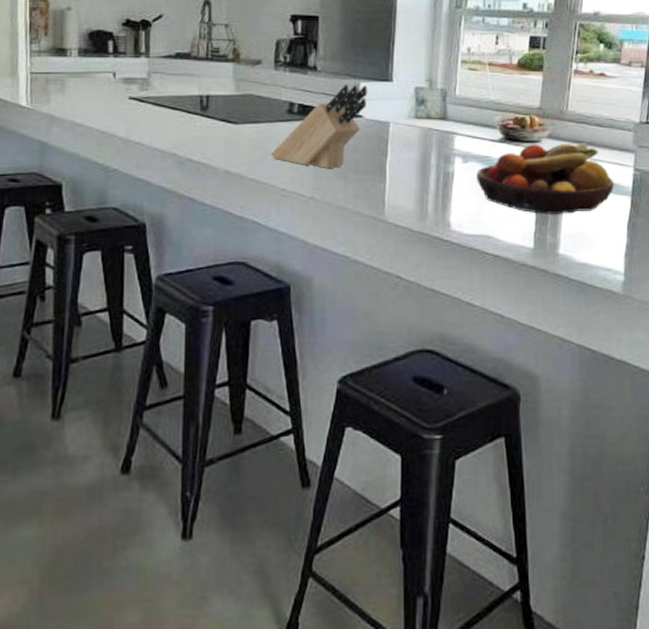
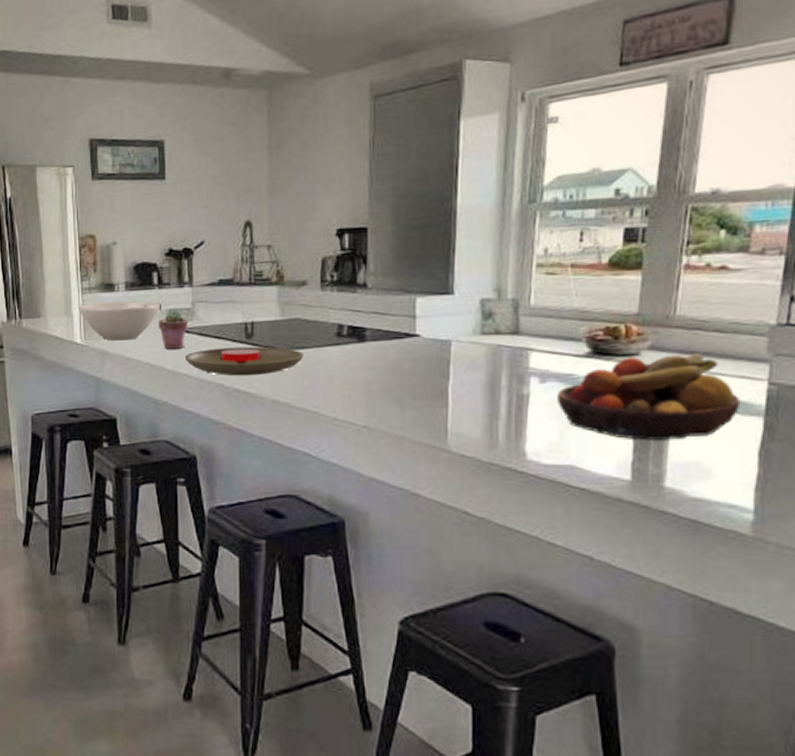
bowl: none [25,67,114,106] -> present [78,301,160,341]
potted succulent: none [112,77,143,117] -> present [159,308,188,349]
plate: none [137,118,256,147] -> present [184,346,303,376]
knife block: present [270,85,368,168] -> none [319,300,425,394]

